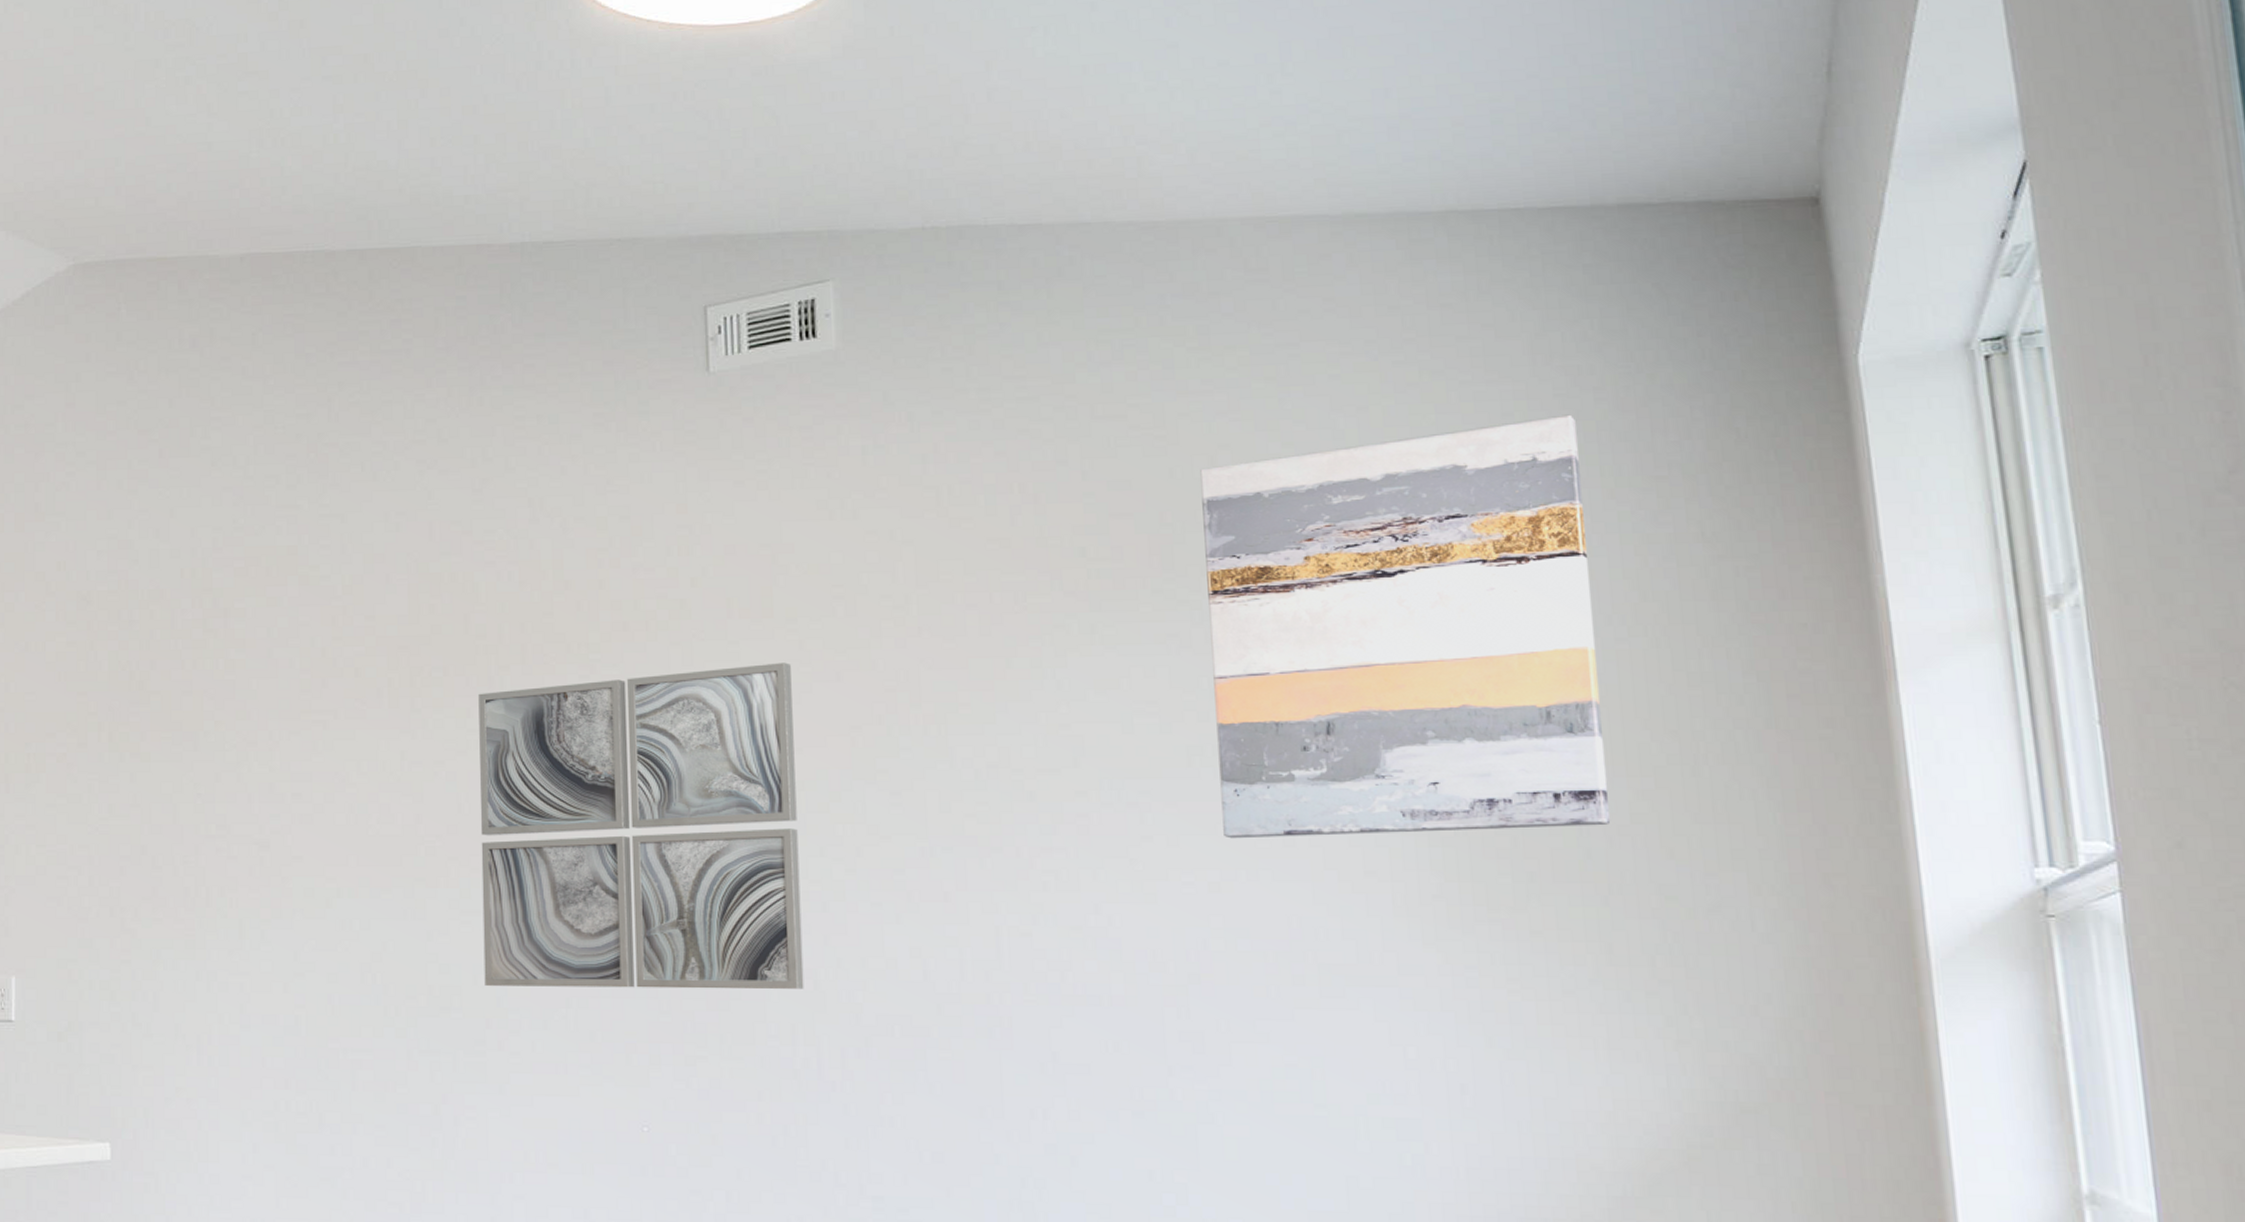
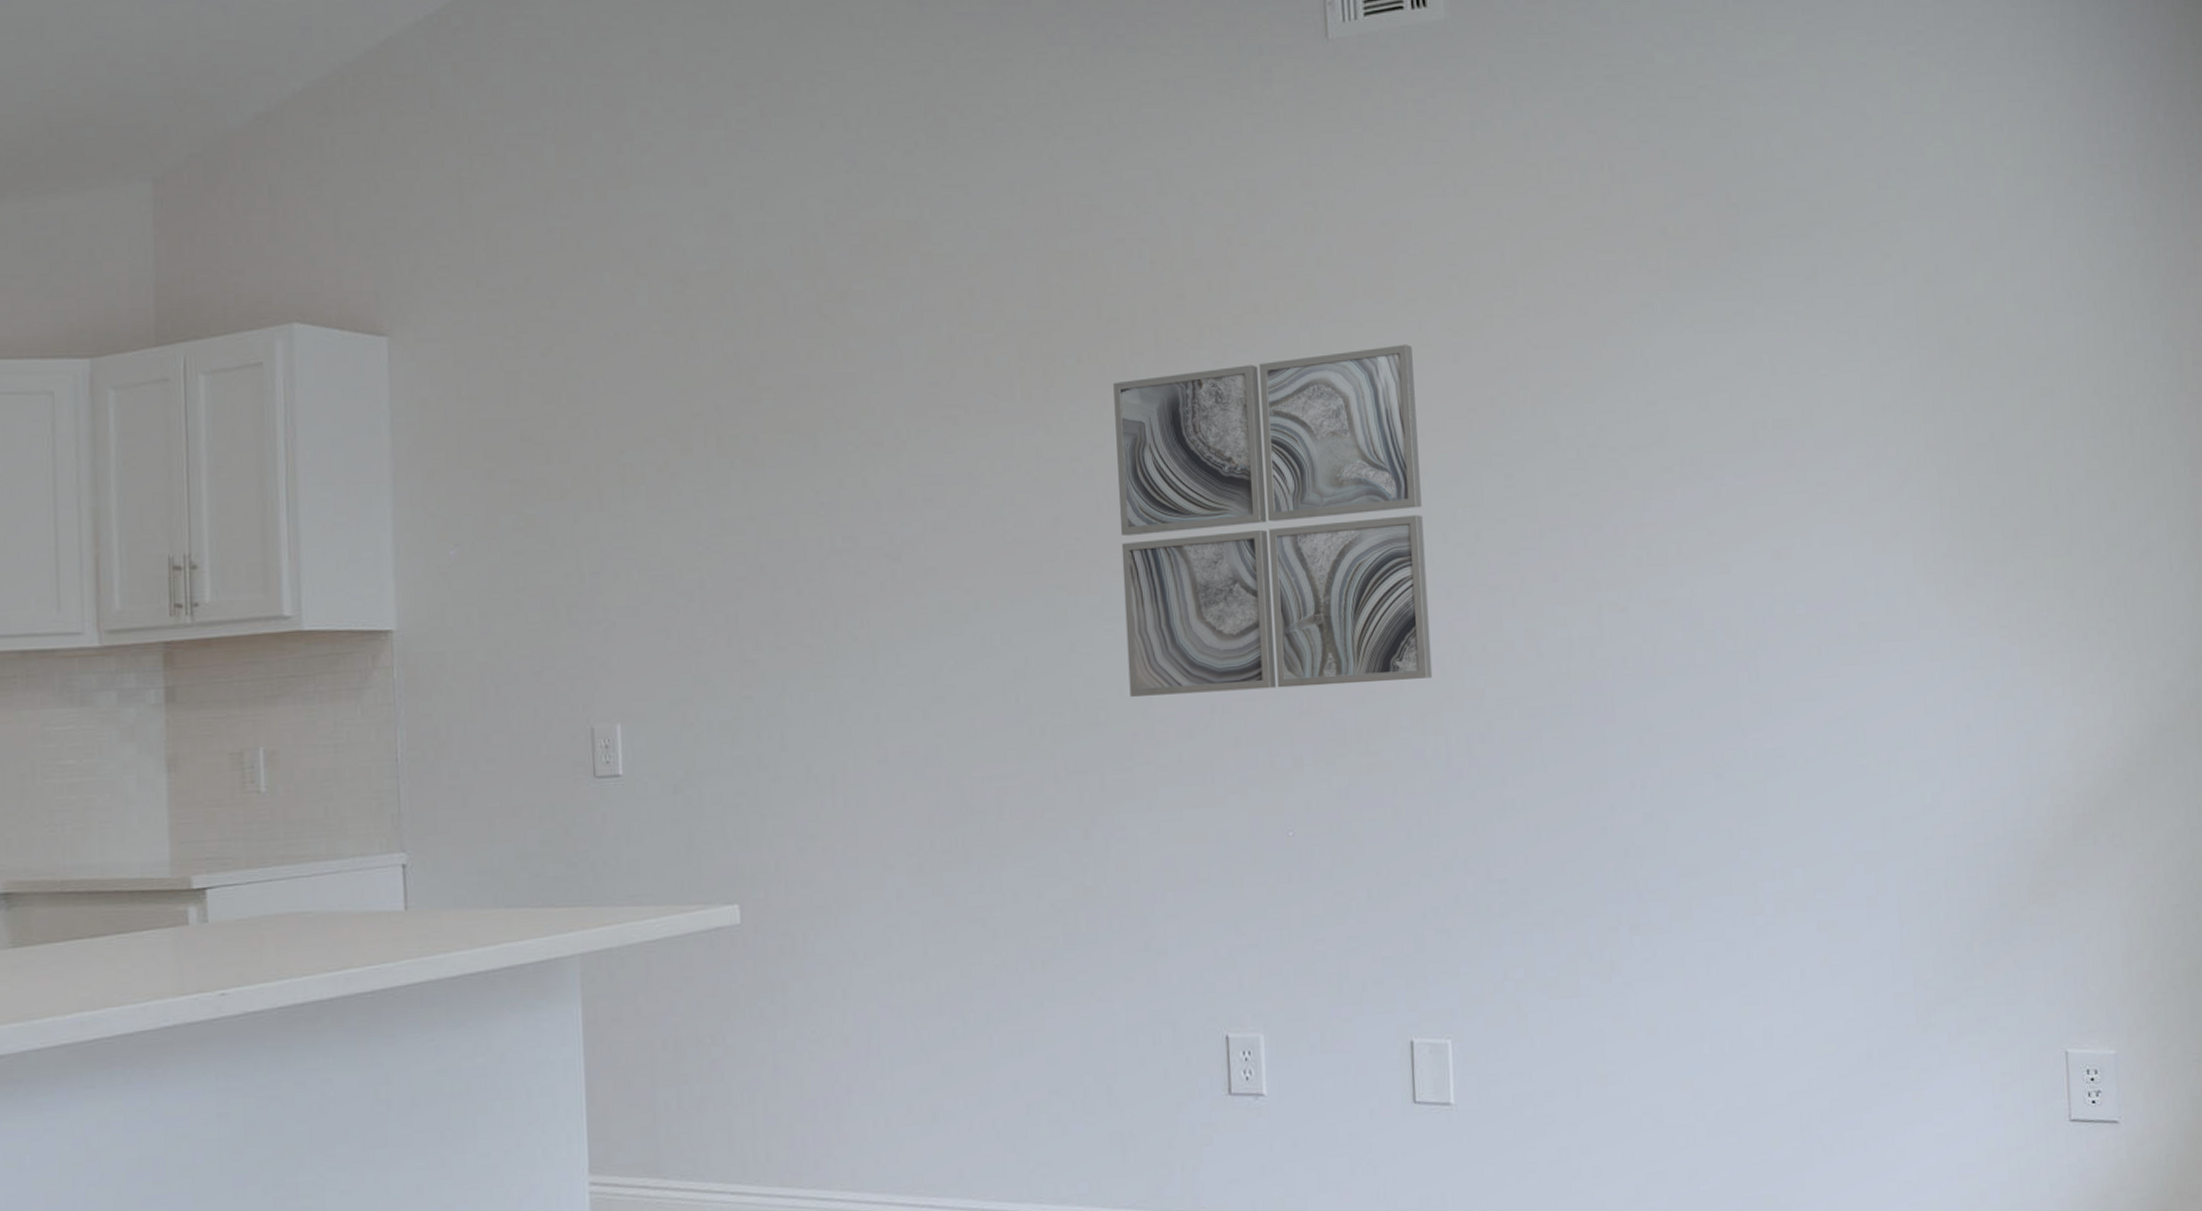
wall art: present [1200,414,1611,839] -> none [1758,106,2072,508]

